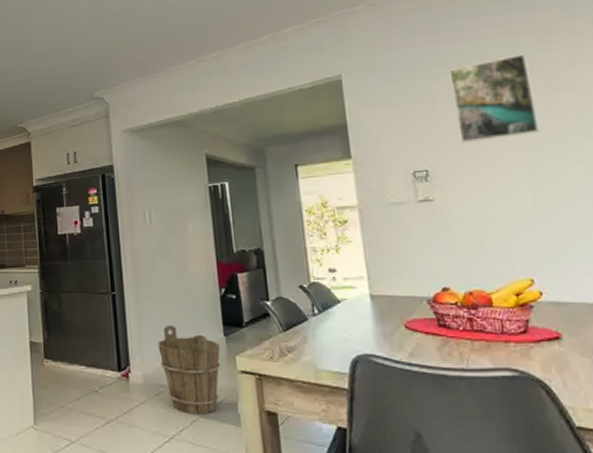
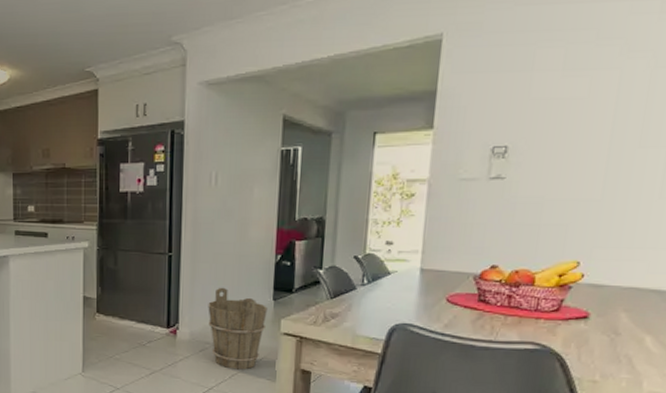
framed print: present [449,53,540,143] -> none [549,22,644,119]

